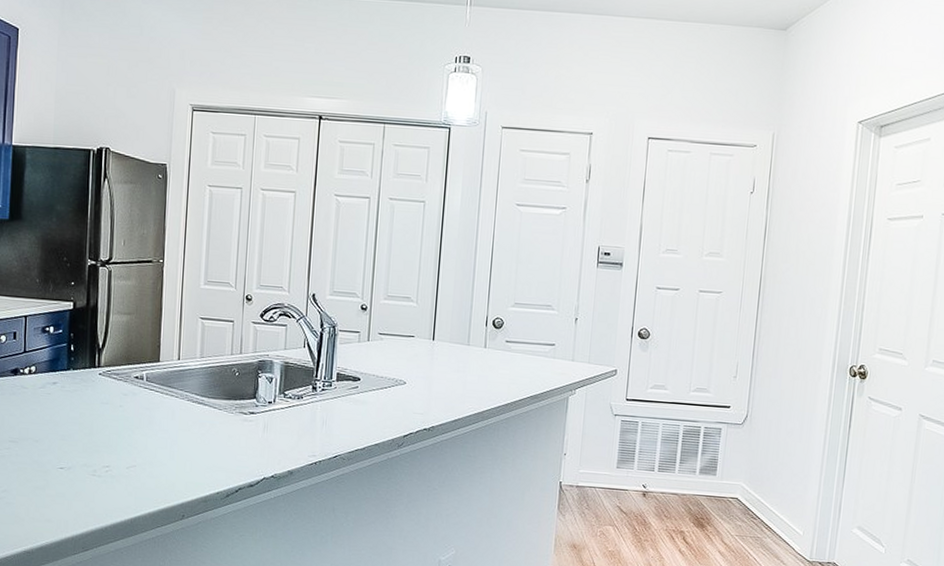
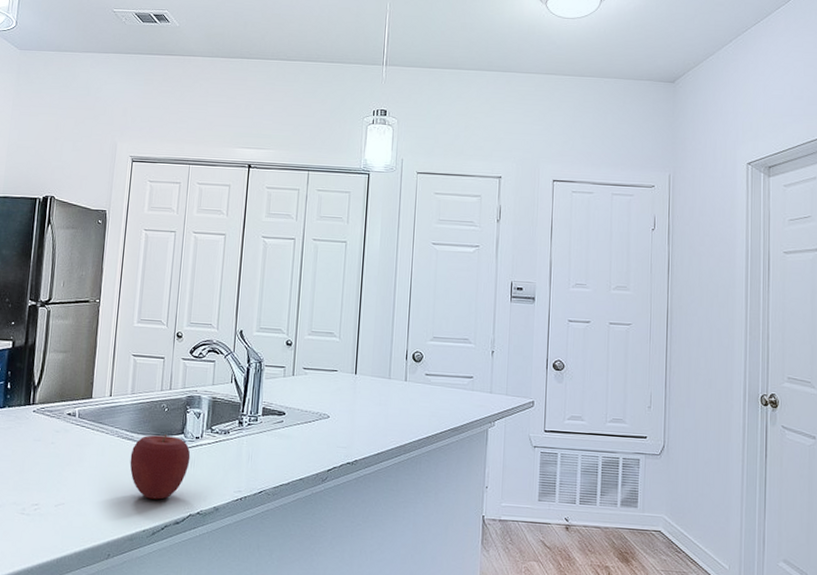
apple: none [201,398,263,463] -> present [130,433,191,500]

